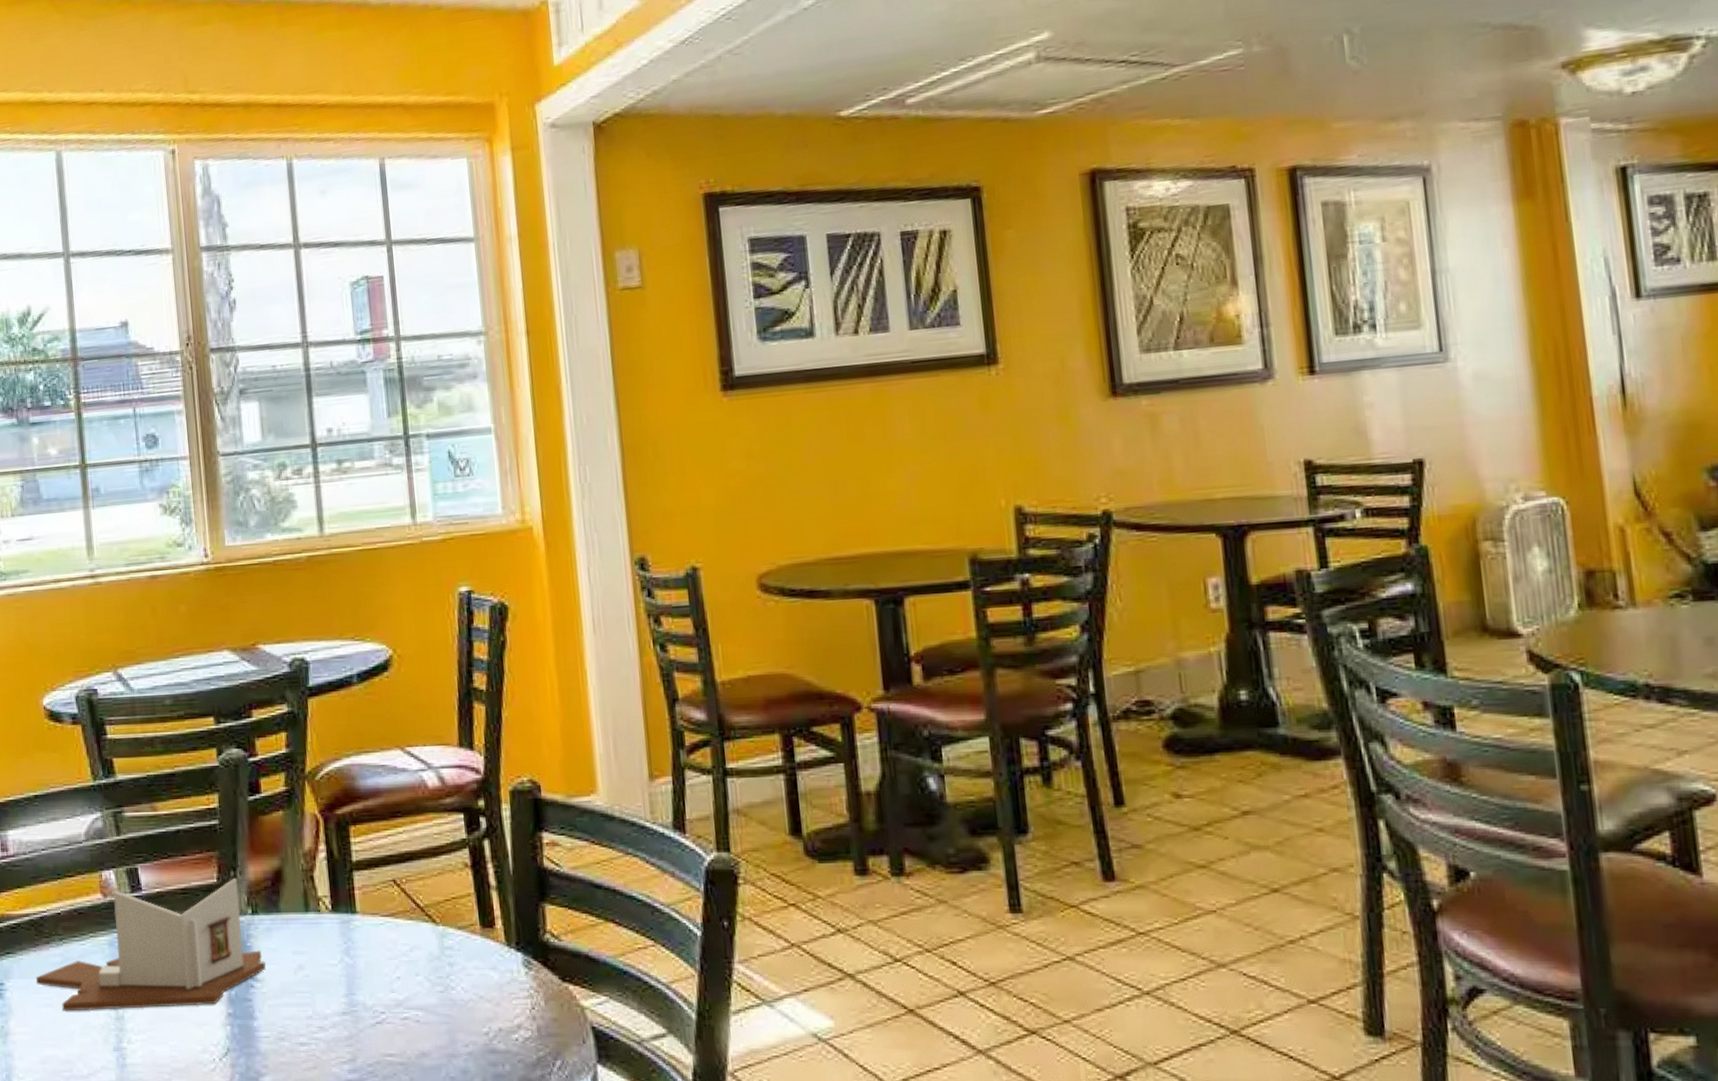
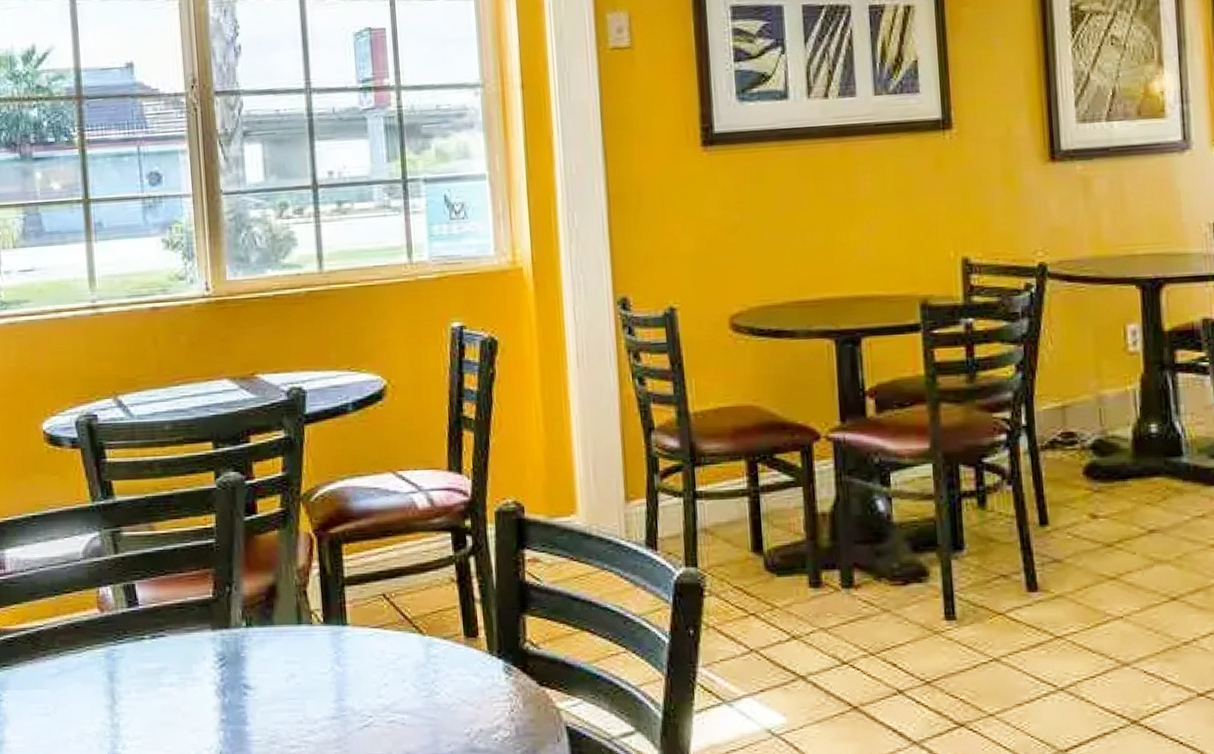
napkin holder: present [36,877,266,1011] -> none [32,593,259,720]

